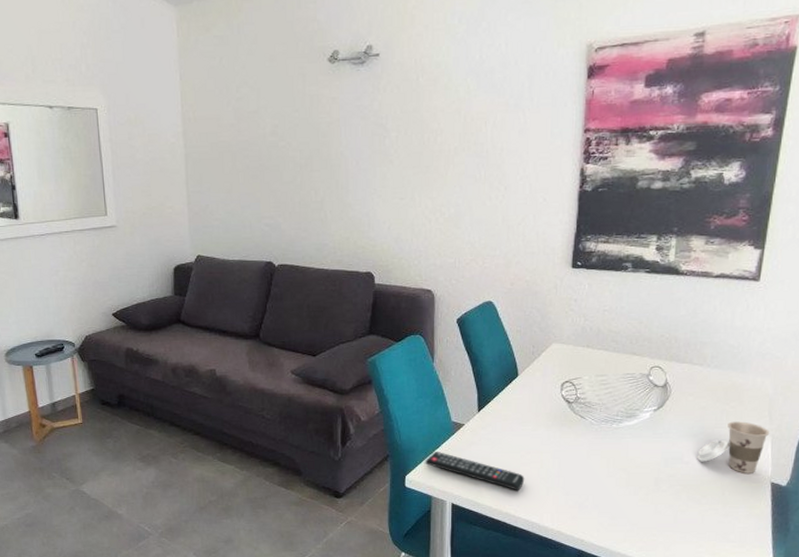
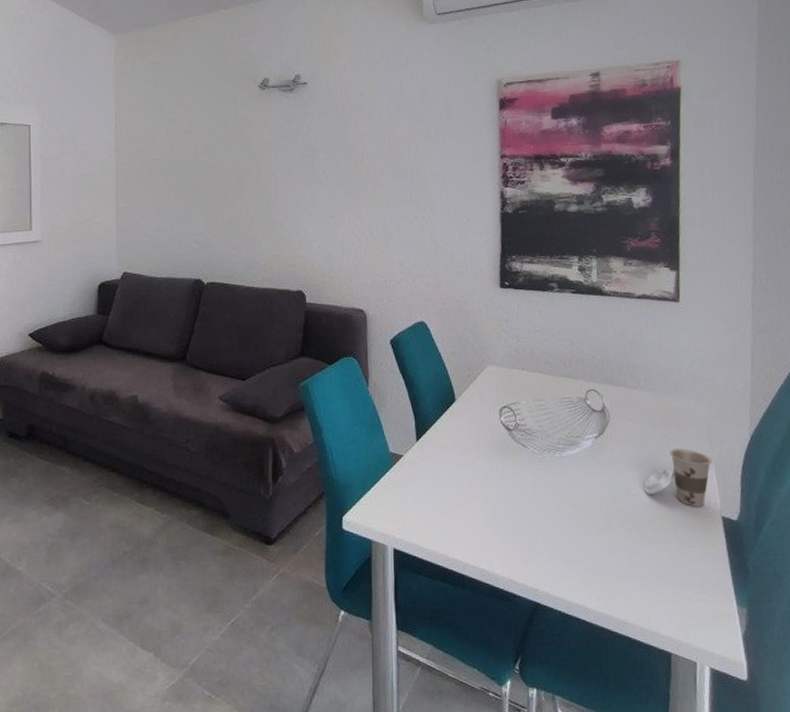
remote control: present [425,452,525,490] -> none [363,487,470,531]

